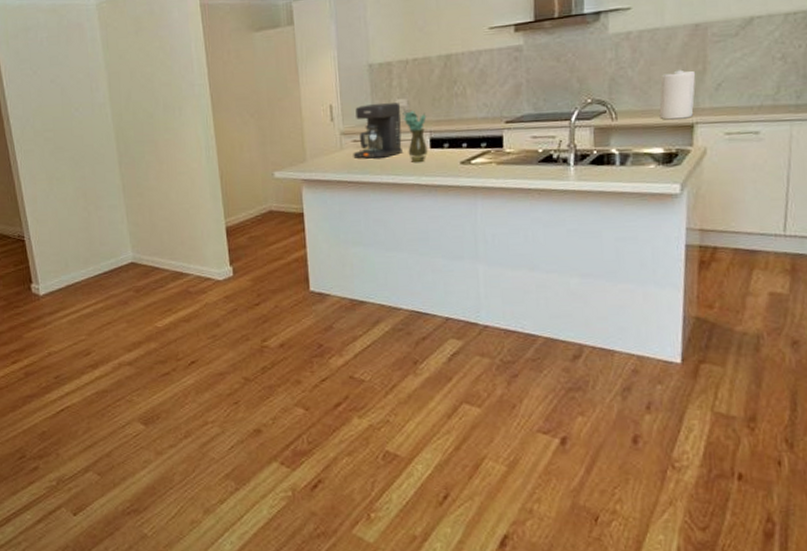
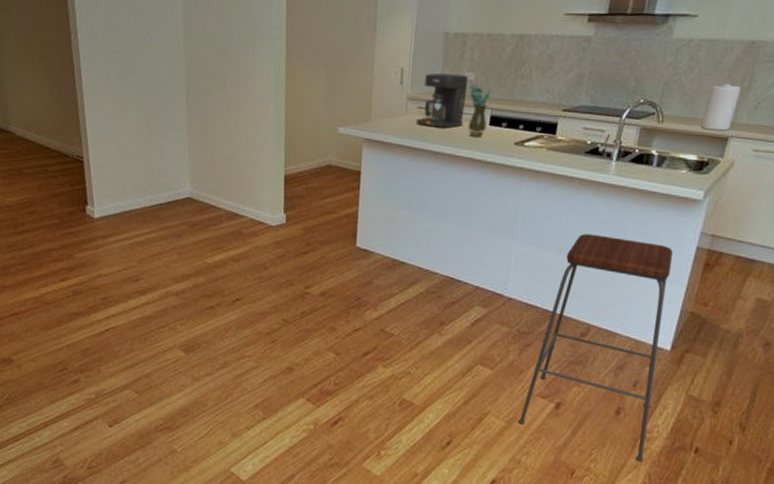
bar stool: none [521,245,678,497] -> present [518,233,673,462]

